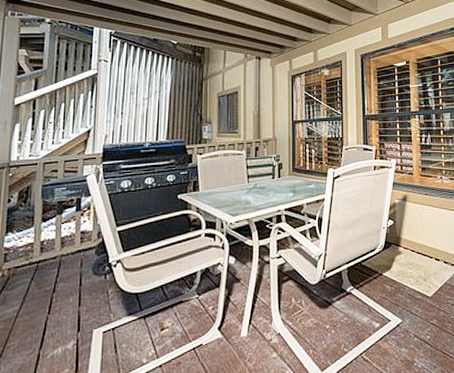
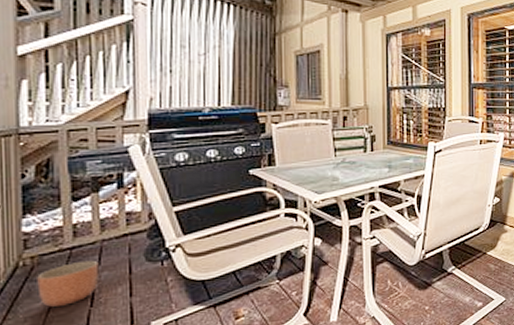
planter: none [10,272,57,313] -> present [37,260,99,307]

